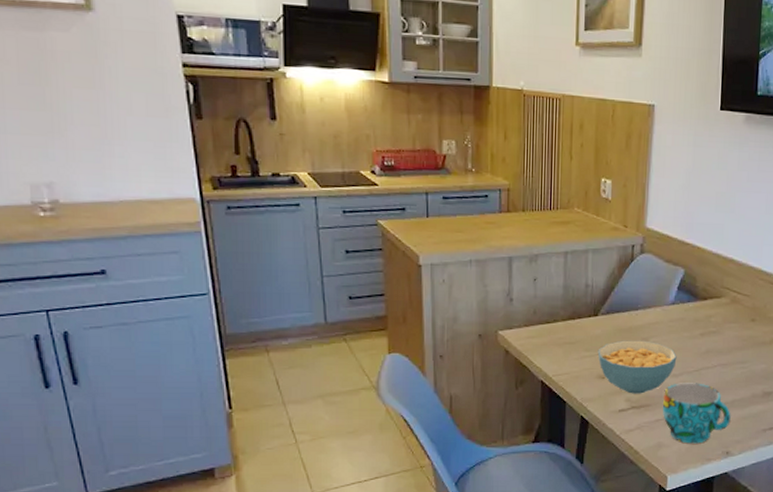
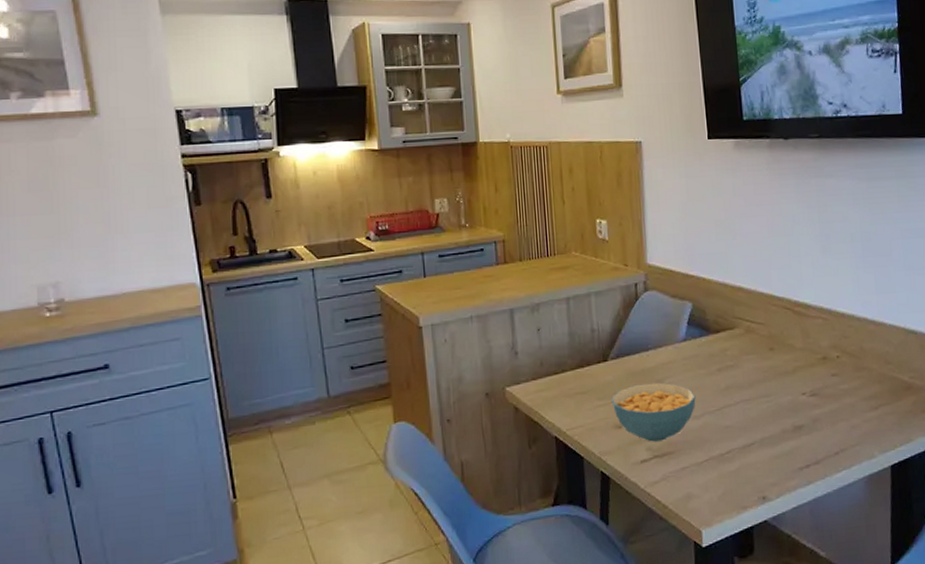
cup: present [662,383,731,444] -> none [686,423,763,492]

